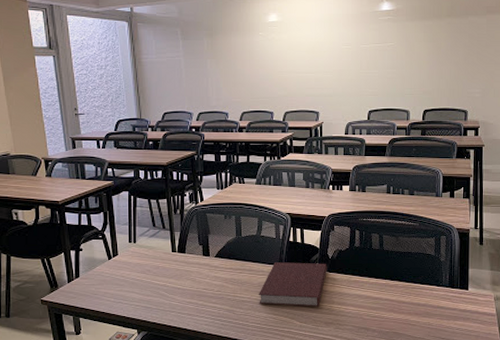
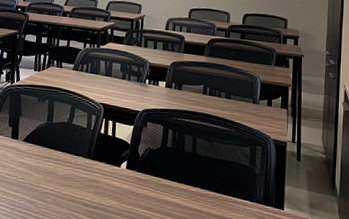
notebook: present [259,262,327,307] -> none [62,154,137,210]

